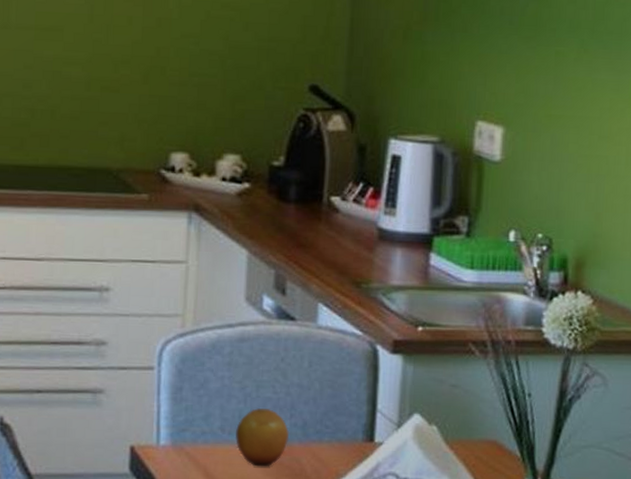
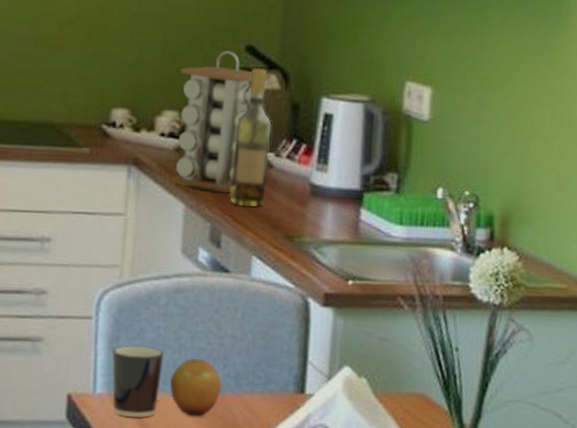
mug: none [175,396,229,469] -> present [111,345,164,418]
spice rack: none [232,91,337,238] -> present [170,50,272,192]
bottle: none [294,108,338,252] -> present [229,67,272,207]

